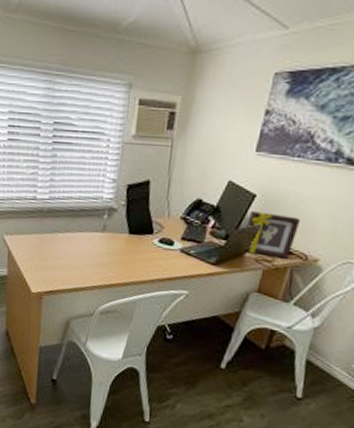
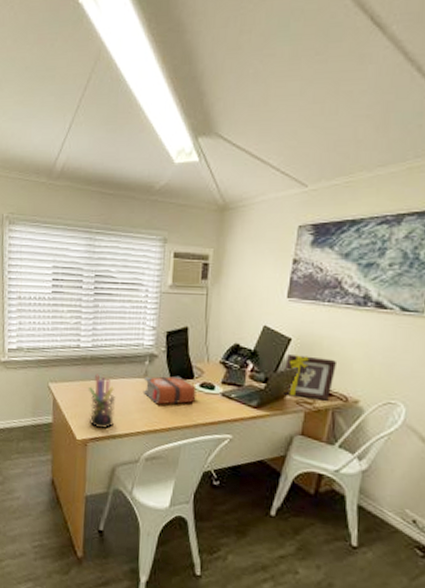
pen holder: none [45,227,72,282] -> present [89,374,115,428]
bible: none [100,230,155,260] -> present [143,375,196,405]

